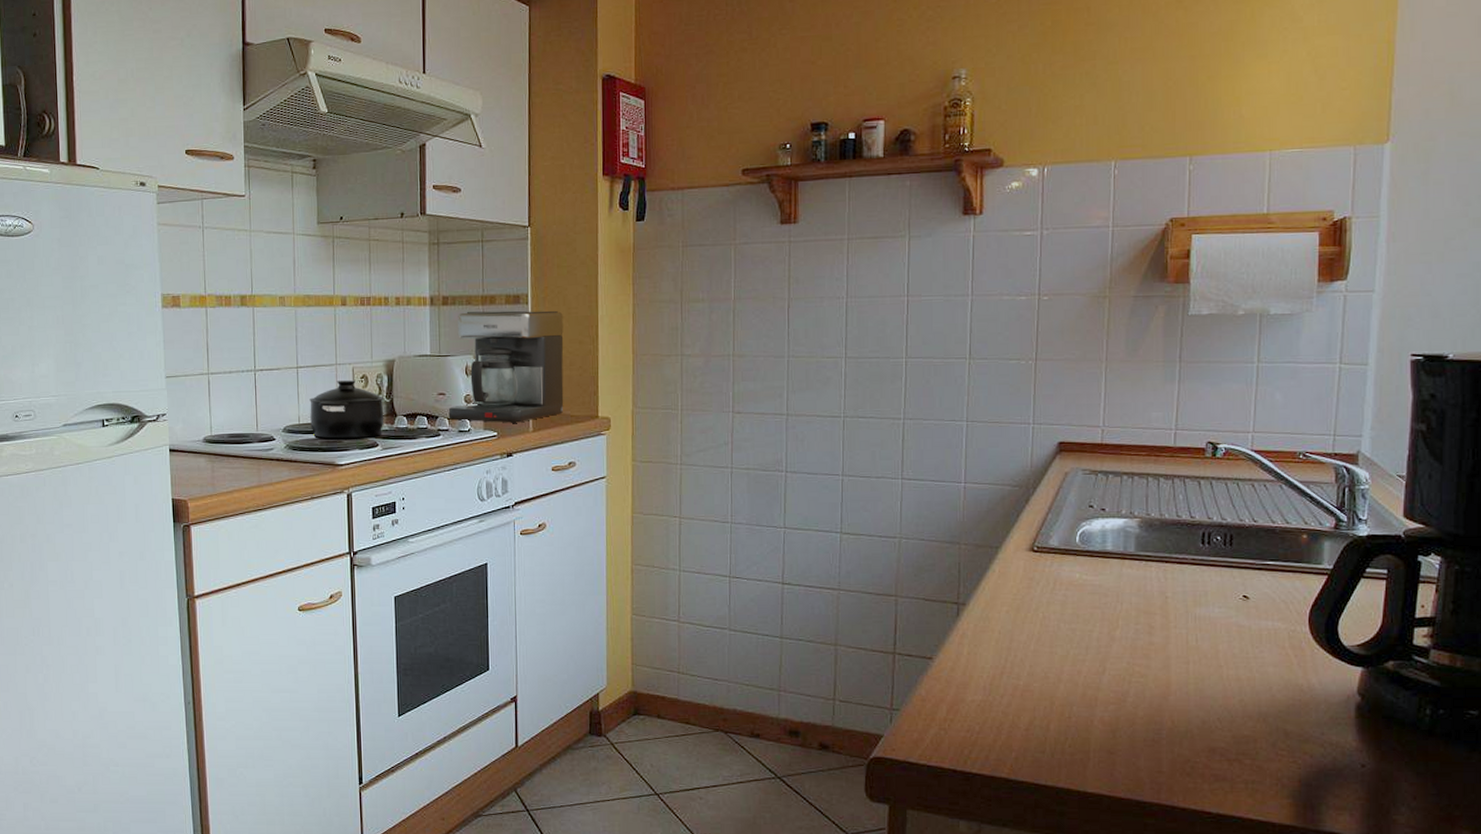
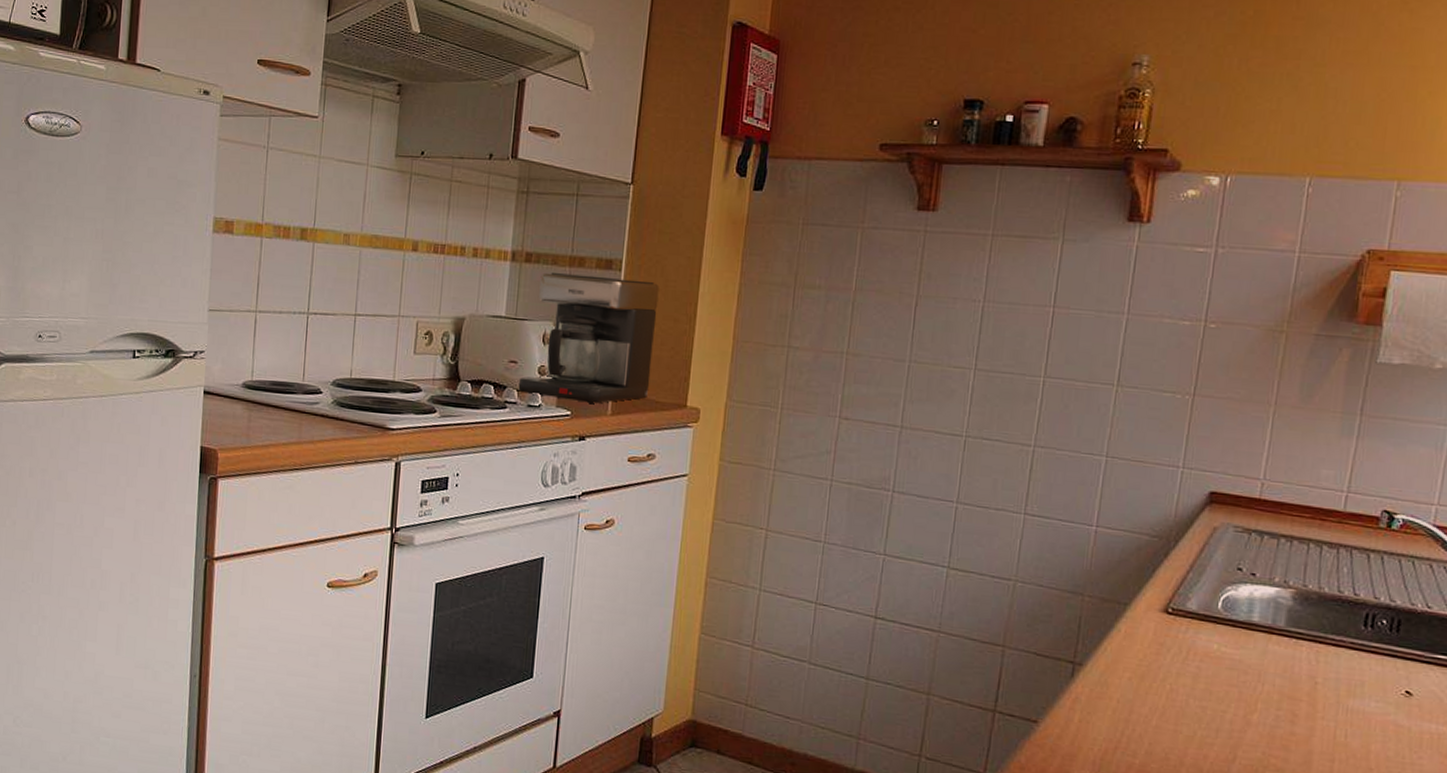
saucepan: present [310,380,384,441] -> none [363,334,448,404]

